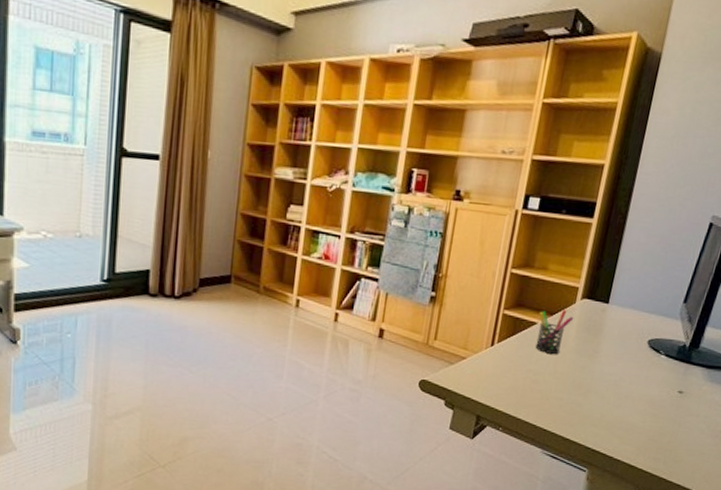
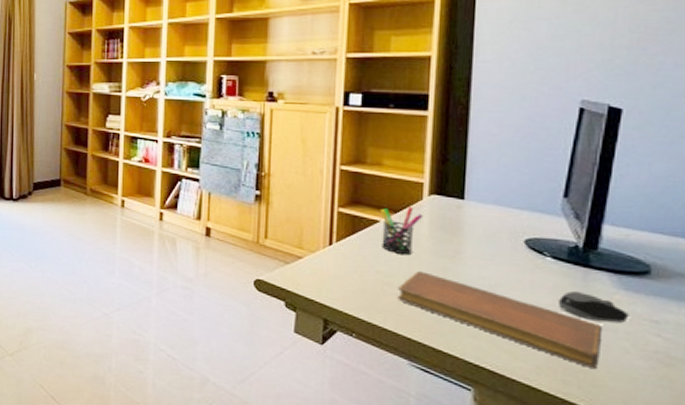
notebook: none [541,369,690,448] -> present [398,271,603,370]
computer mouse: none [662,384,710,409] -> present [559,291,629,323]

